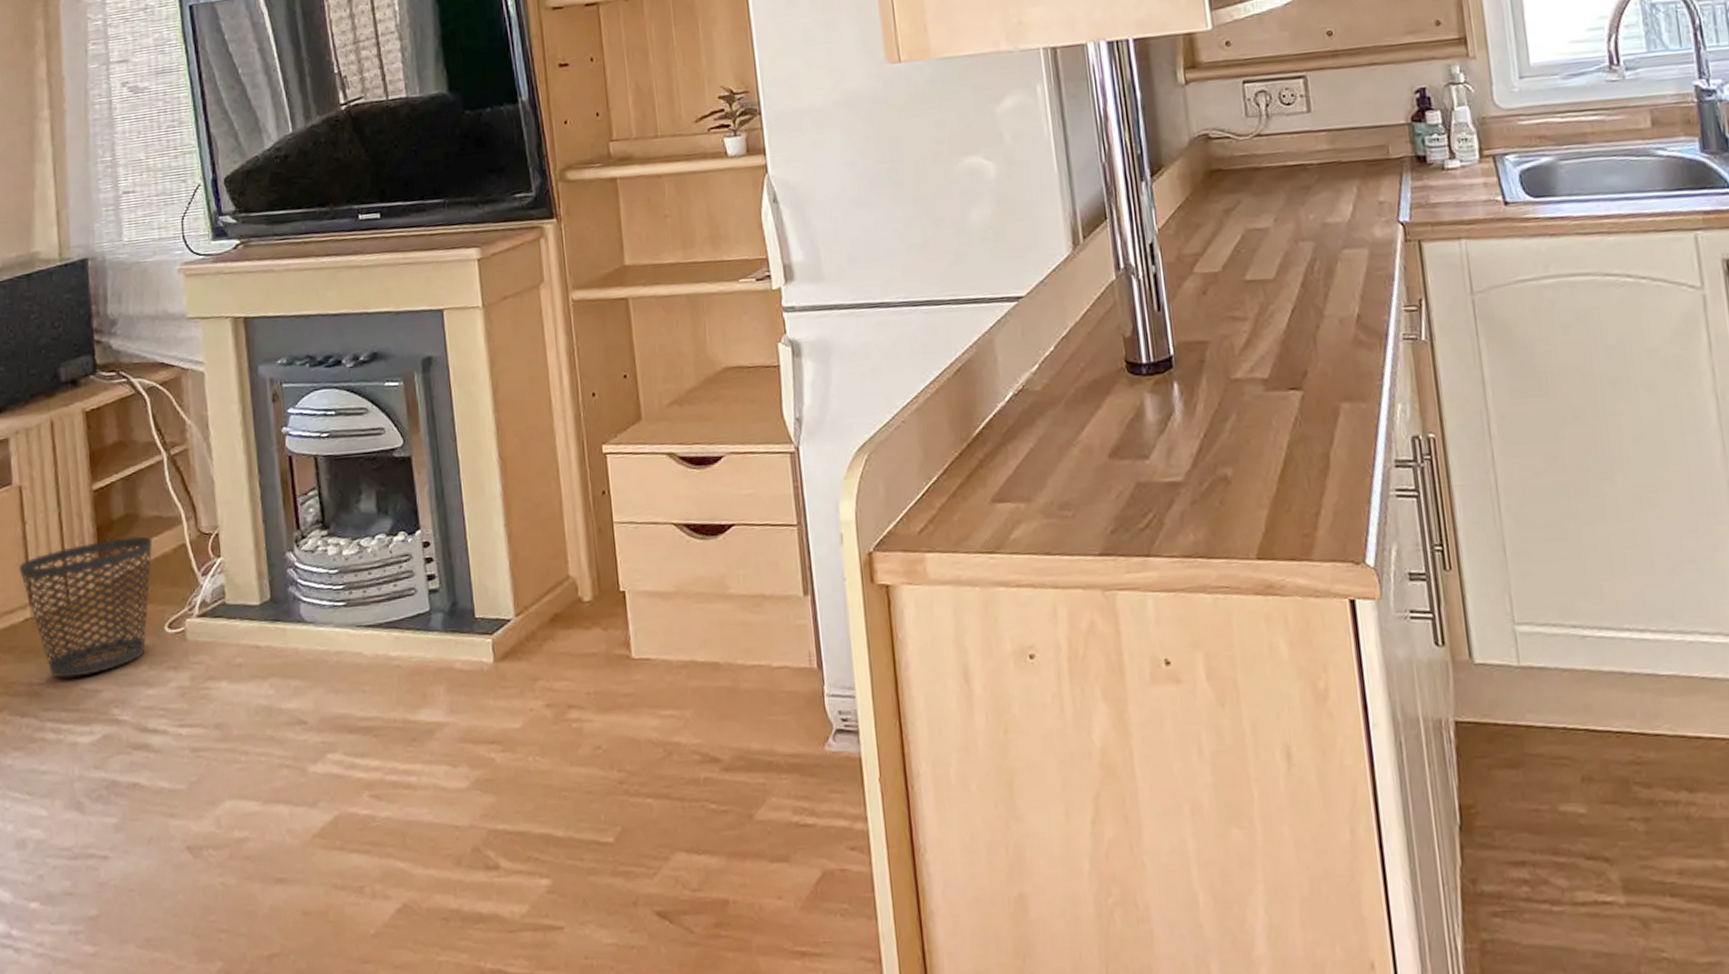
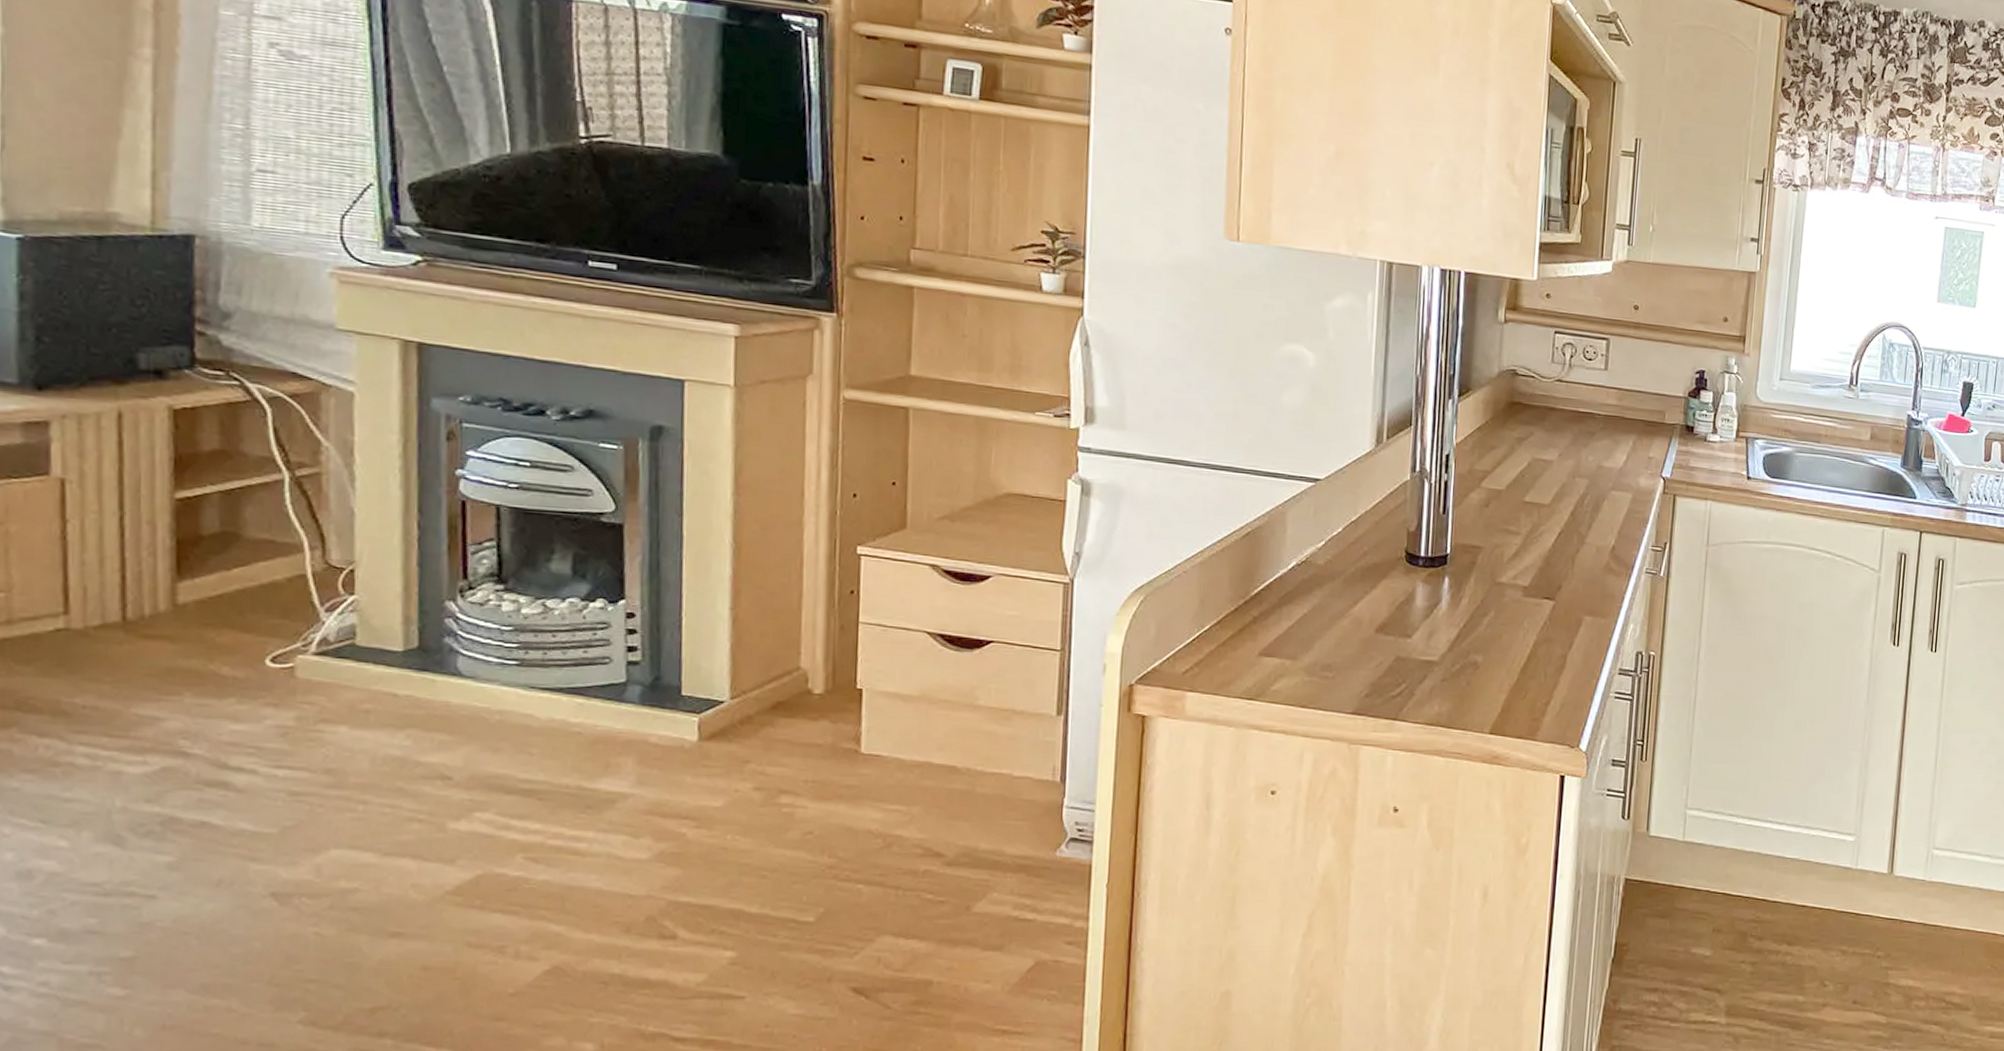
wastebasket: present [19,536,153,678] -> none [52,555,258,701]

